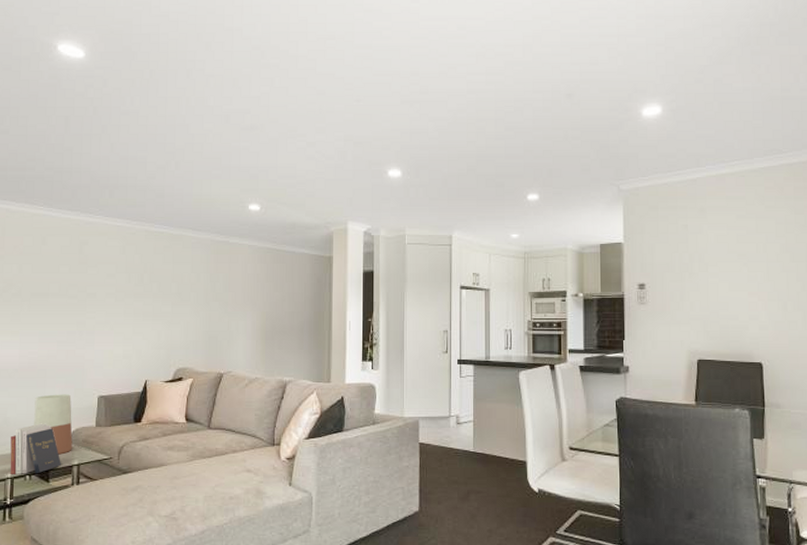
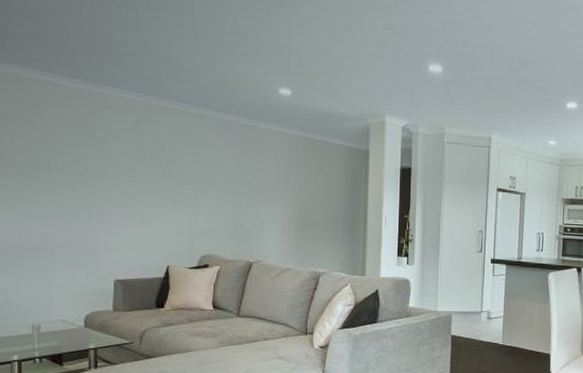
books: present [10,423,62,475] -> none [15,305,77,358]
vase: present [34,394,73,455] -> none [40,276,87,338]

